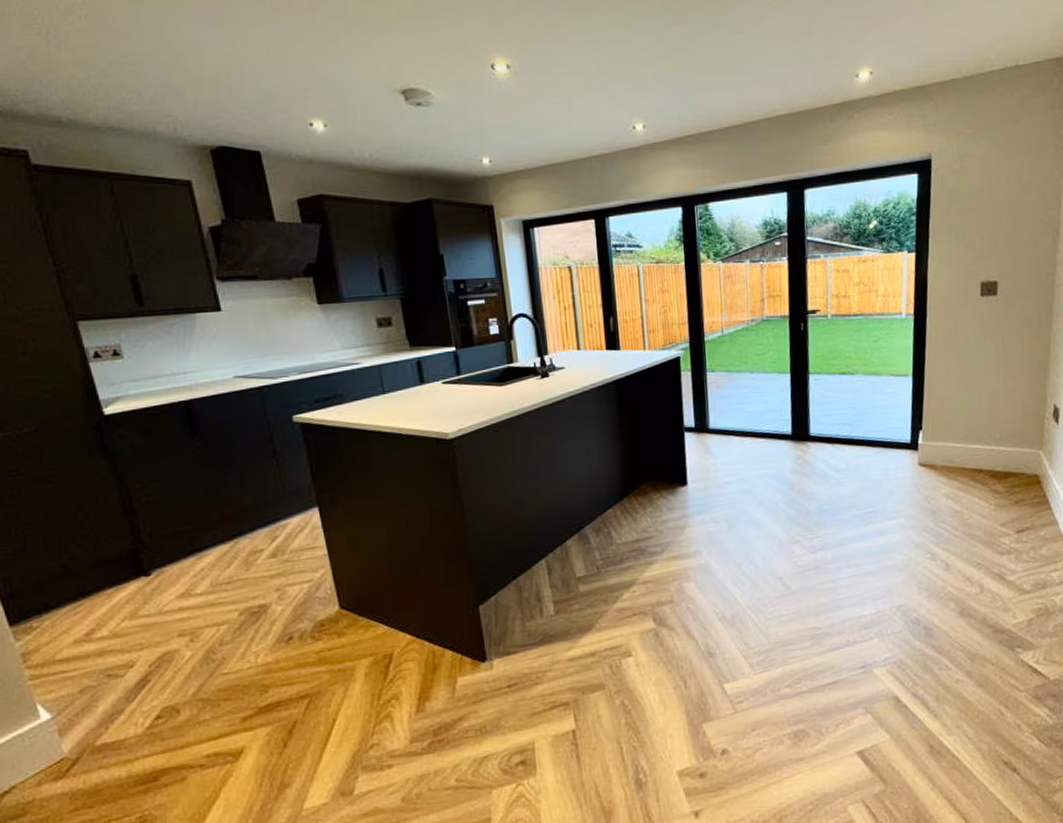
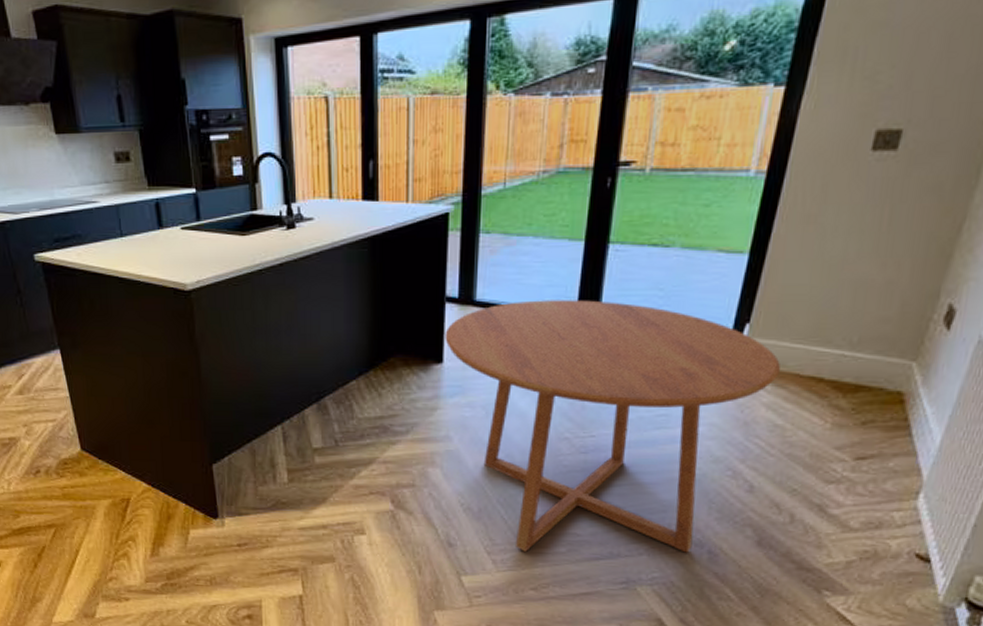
dining table: none [686,421,950,651] -> present [445,300,780,553]

